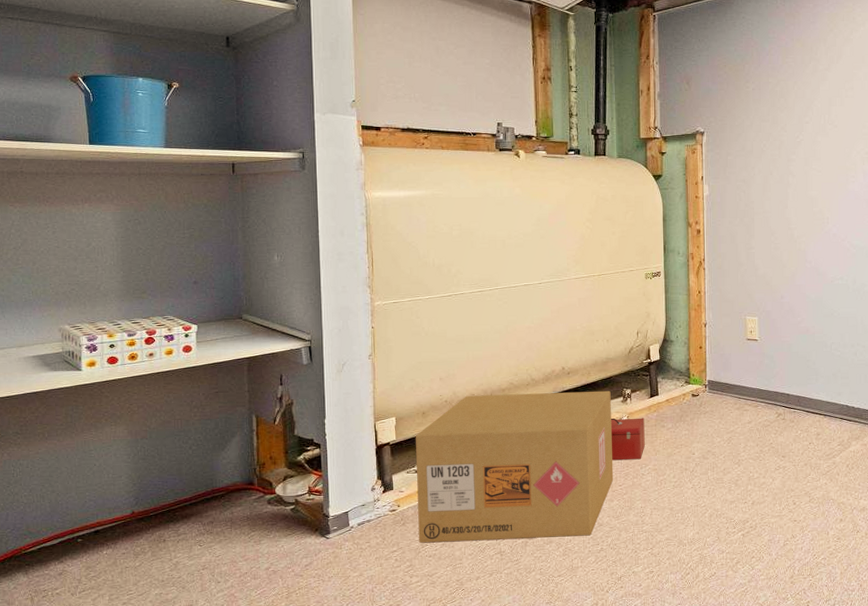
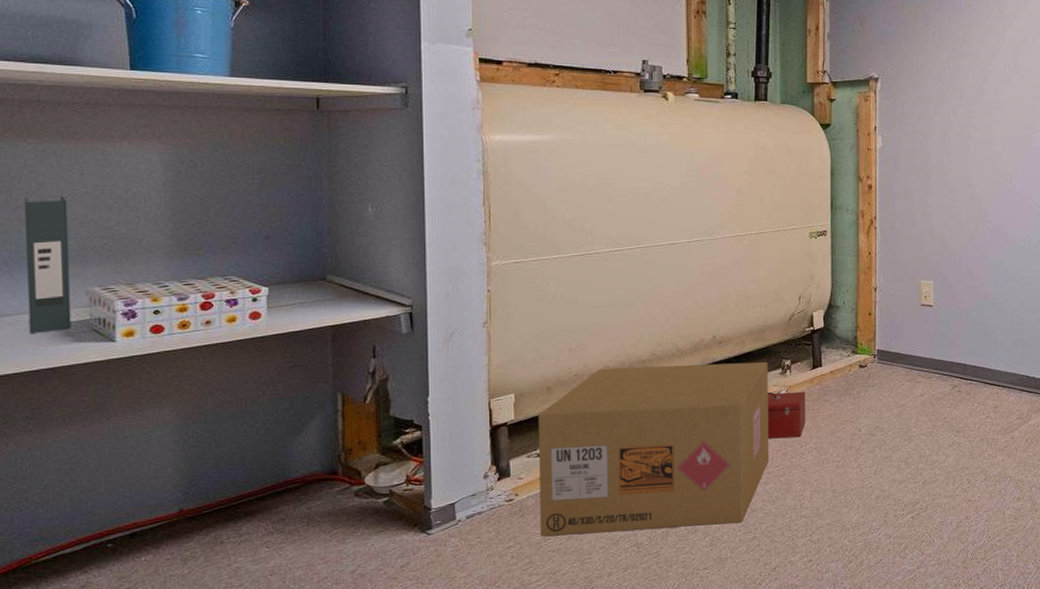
binder: none [13,250,48,364] -> present [25,195,71,333]

